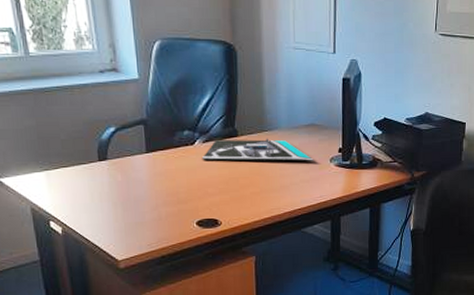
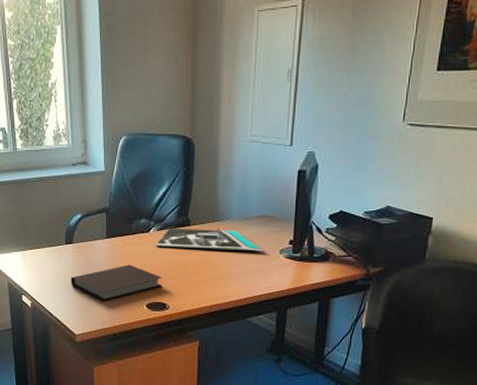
notebook: none [107,180,213,222] -> present [70,264,163,301]

